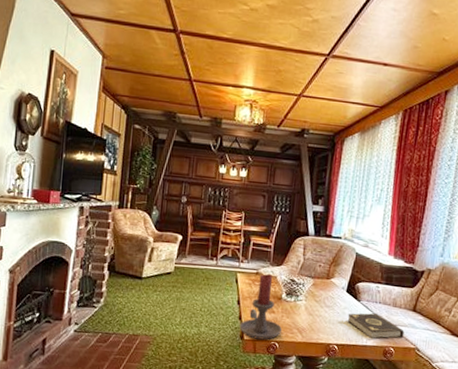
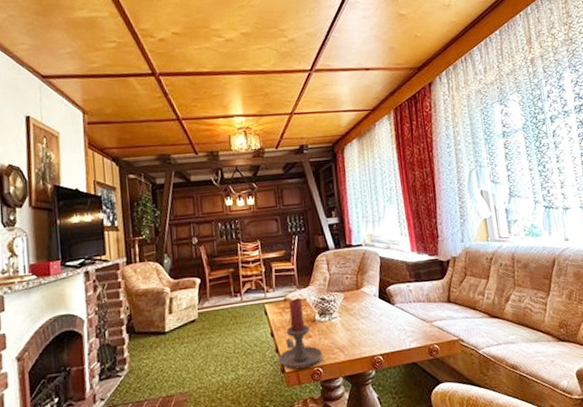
book: present [347,313,405,339] -> none [385,313,445,340]

